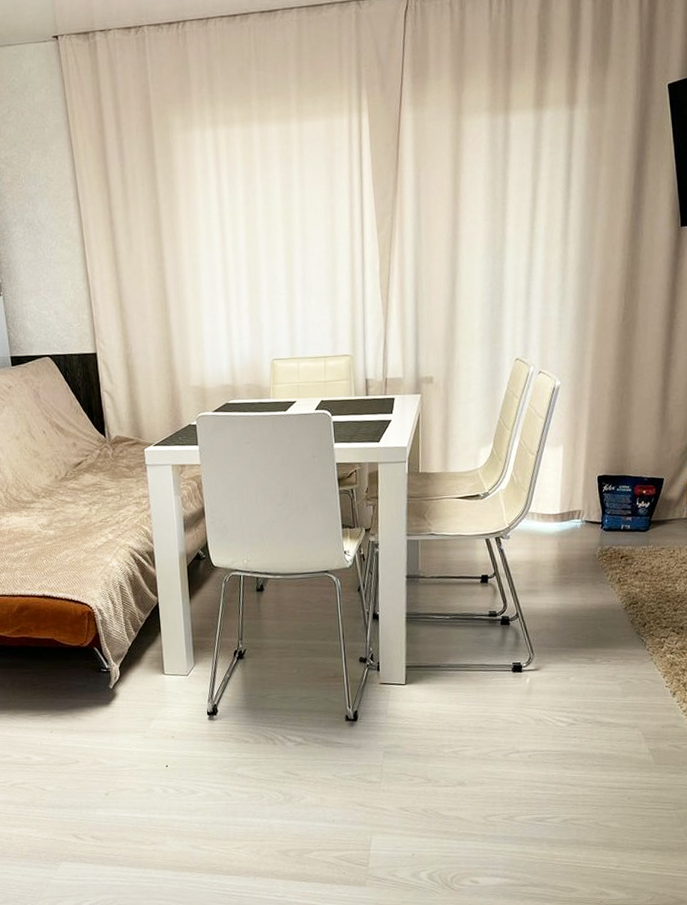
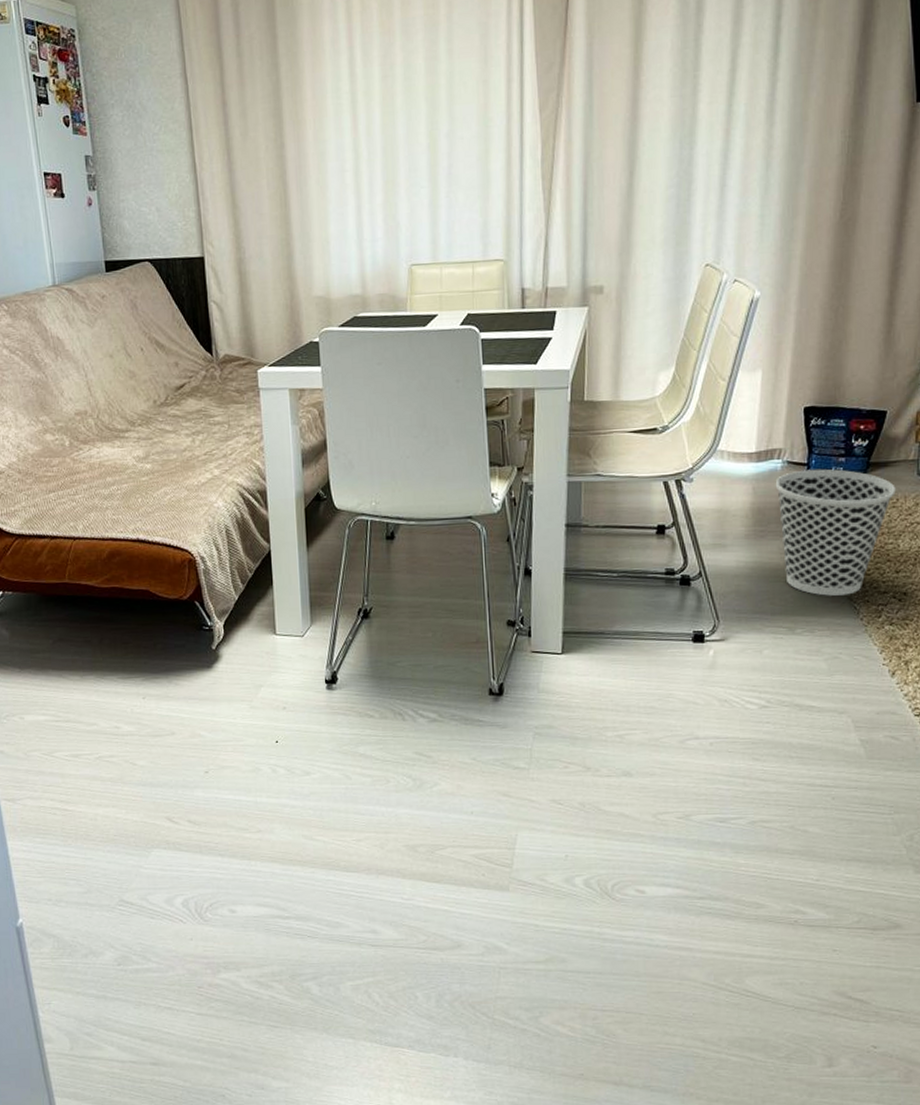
wastebasket: none [576,526,672,631] -> present [775,469,896,596]

